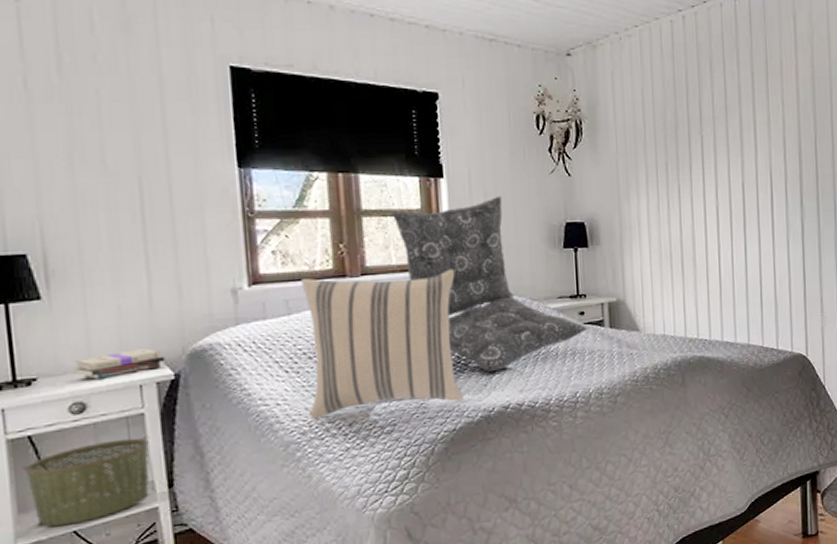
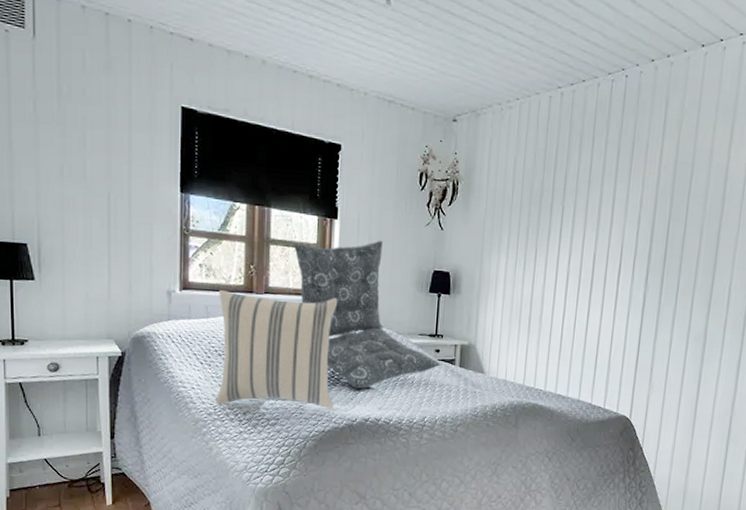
basket: present [22,436,150,528] -> none [14,395,101,454]
books: present [74,348,165,381] -> none [53,328,116,349]

